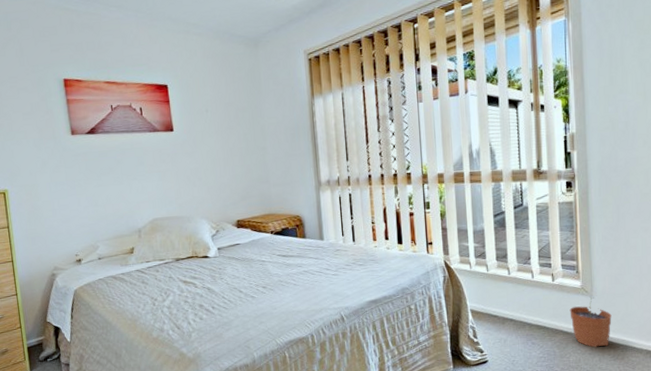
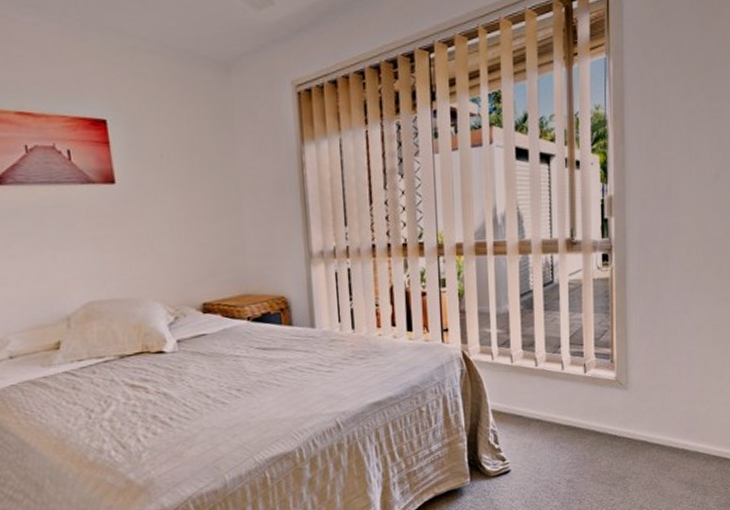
plant pot: present [569,297,612,348] -> none [602,390,647,449]

